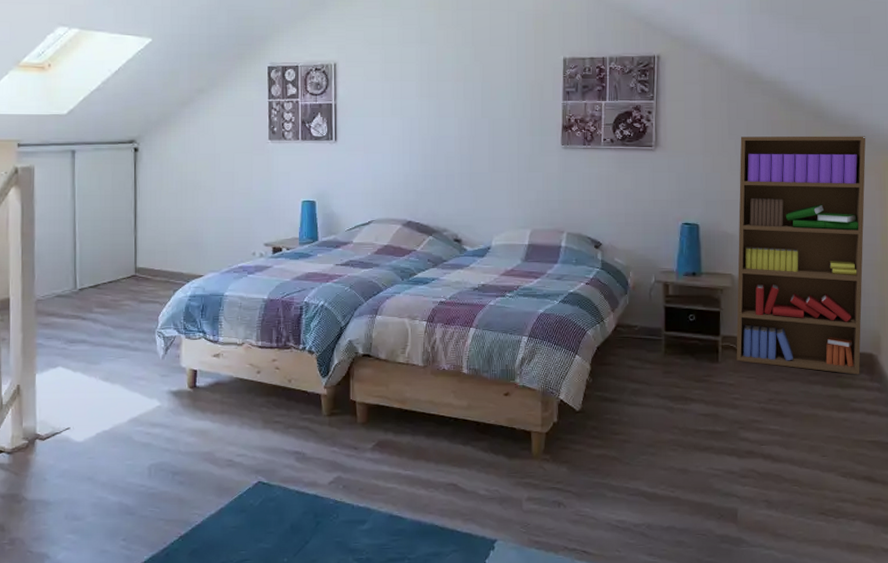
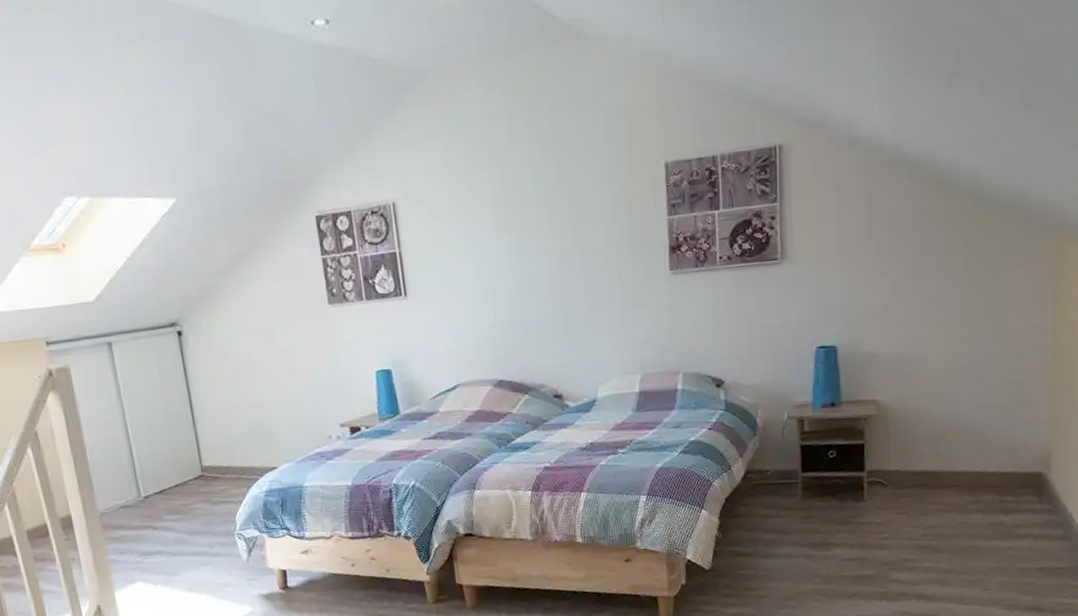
bookshelf: present [736,136,866,375] -> none [883,216,1037,498]

